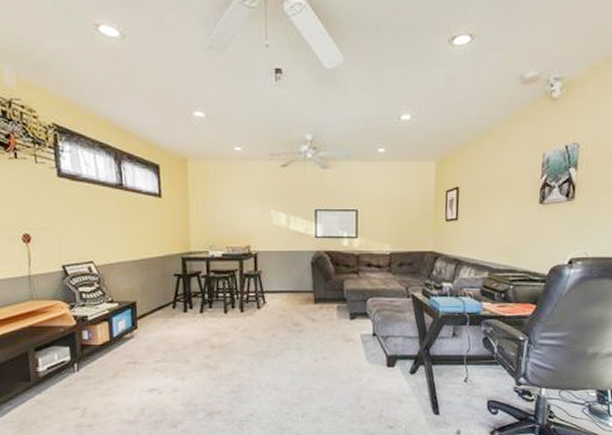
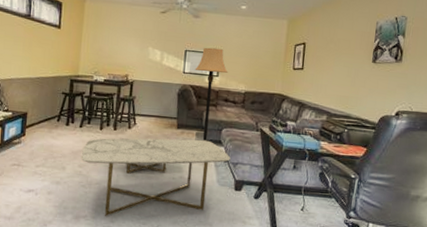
coffee table: none [205,313,380,410] -> present [81,138,231,217]
lamp: none [329,204,369,315] -> present [195,47,229,141]

